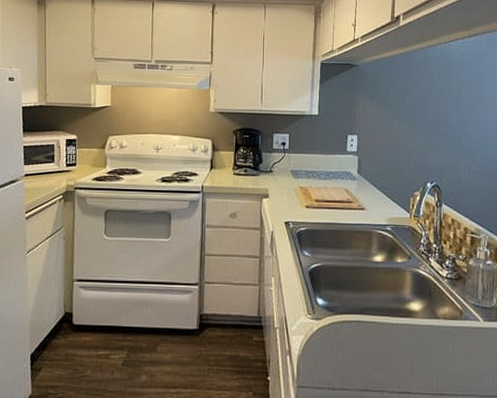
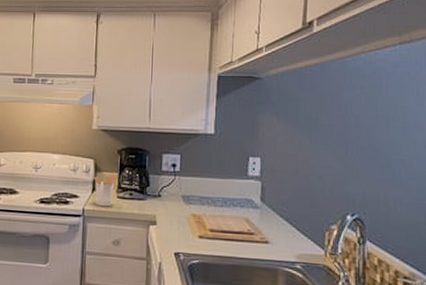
utensil holder: none [212,151,234,183] -> present [94,172,118,207]

